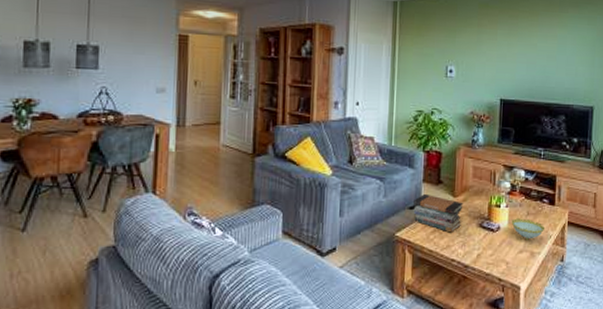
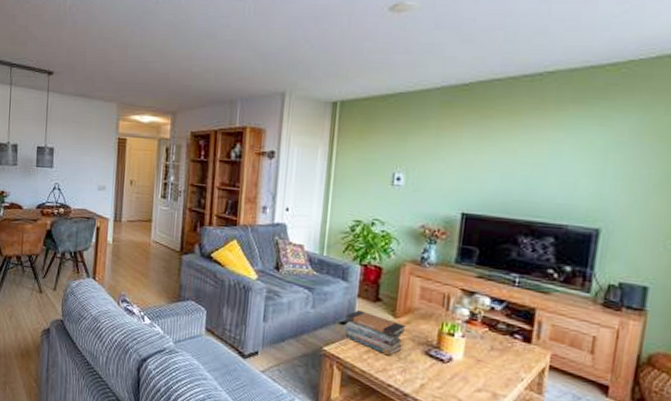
decorative bowl: present [511,218,545,241] -> none [467,351,516,380]

